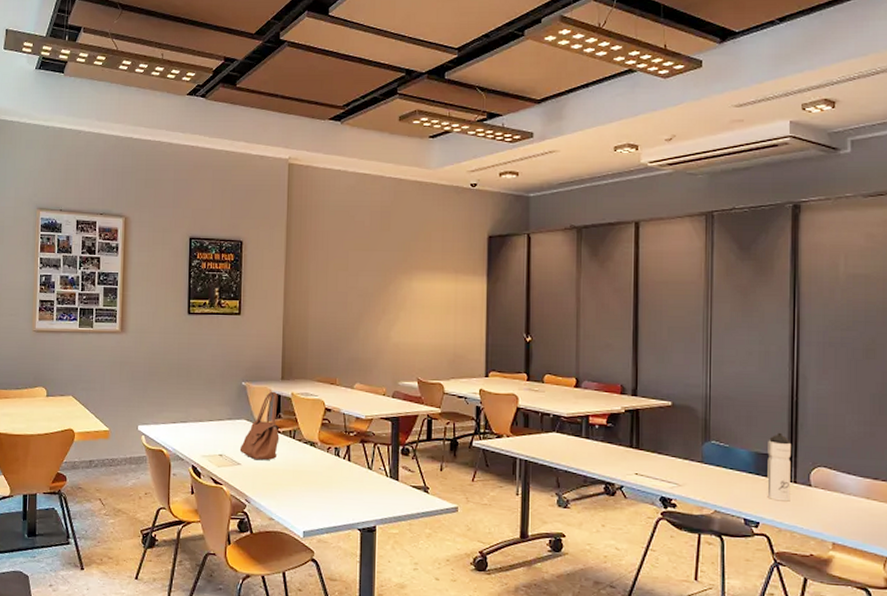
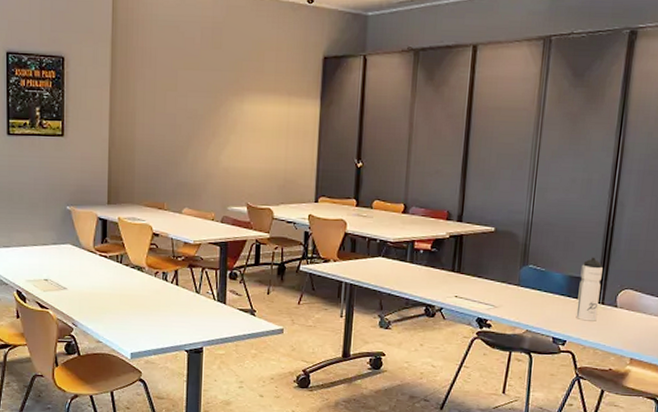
handbag: present [239,391,280,461] -> none [65,215,106,285]

